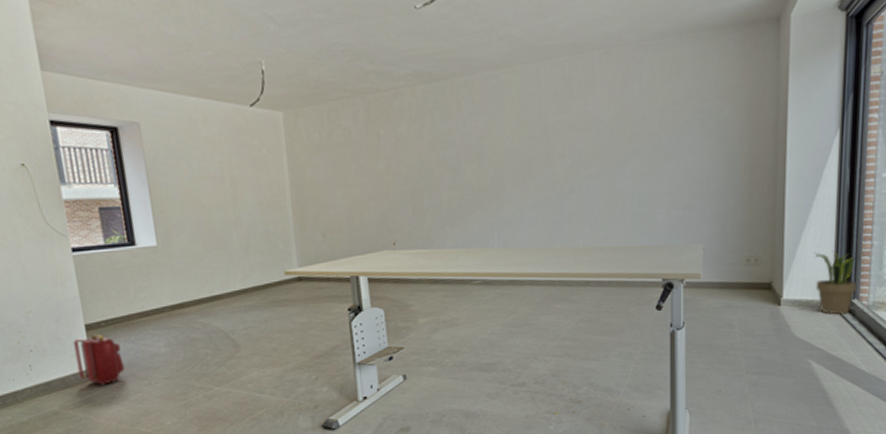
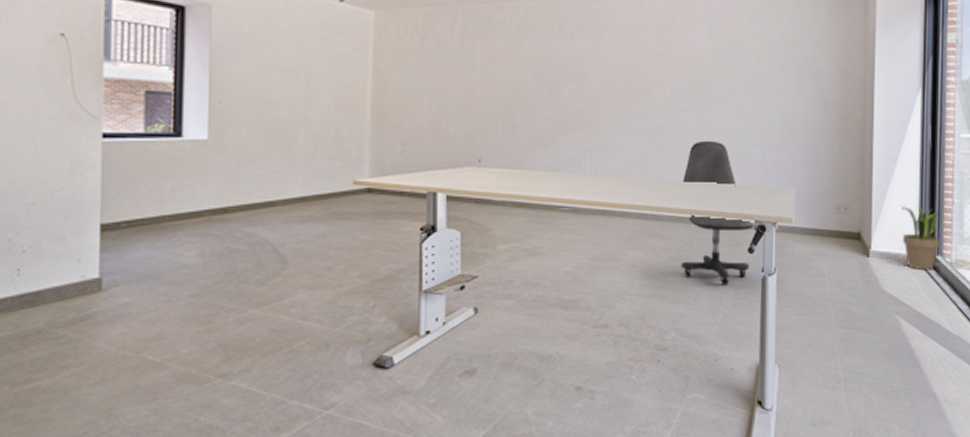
backpack: present [73,334,125,385] -> none [80,237,142,300]
office chair: none [588,204,661,342] -> present [681,140,753,285]

